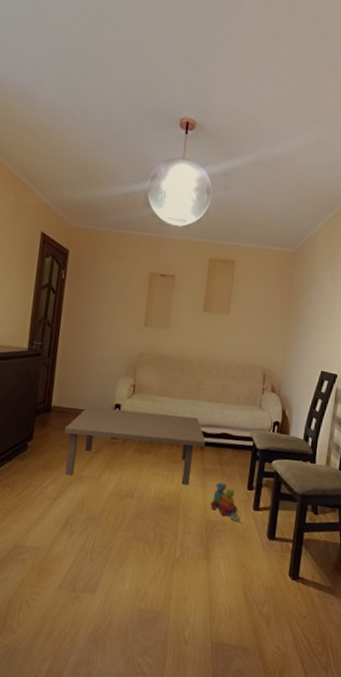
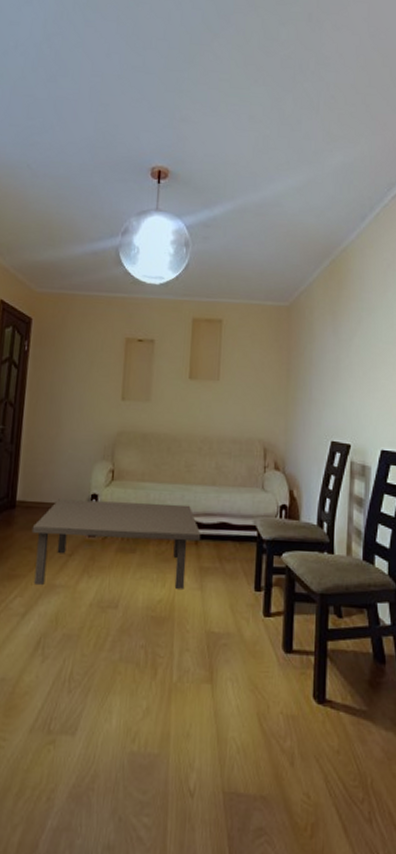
toy train: present [210,482,243,525] -> none [210,583,253,635]

